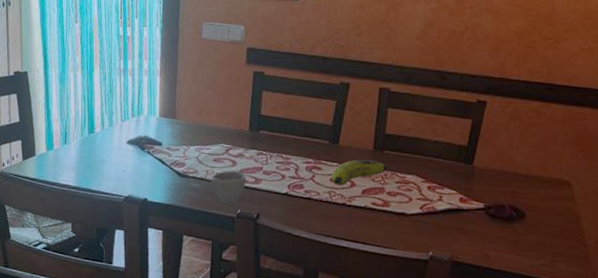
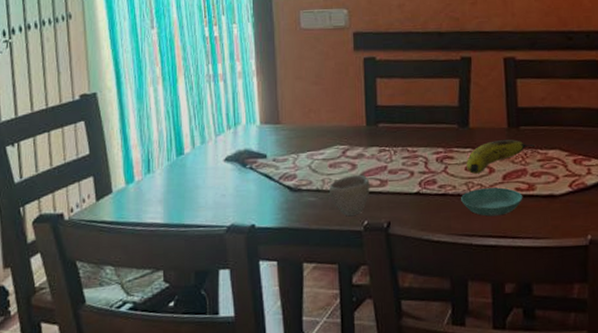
saucer: none [322,198,378,224] -> present [461,187,523,217]

